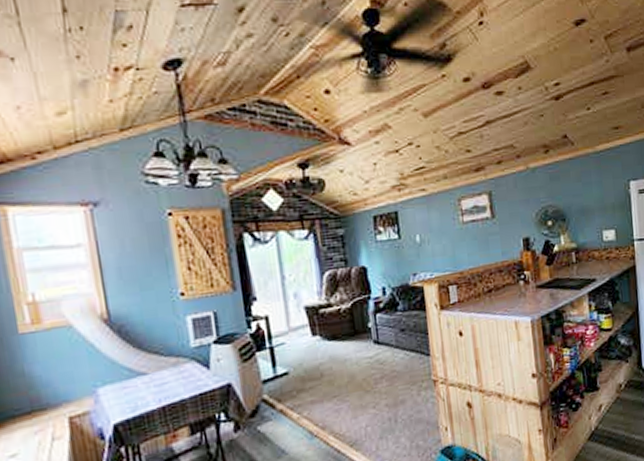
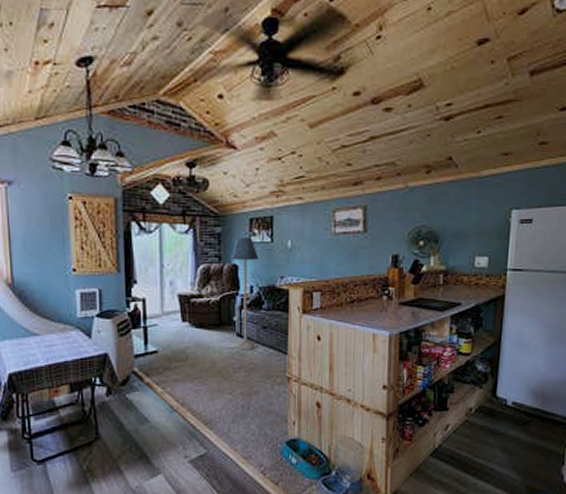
floor lamp: none [358,236,397,358] -> present [231,237,259,350]

